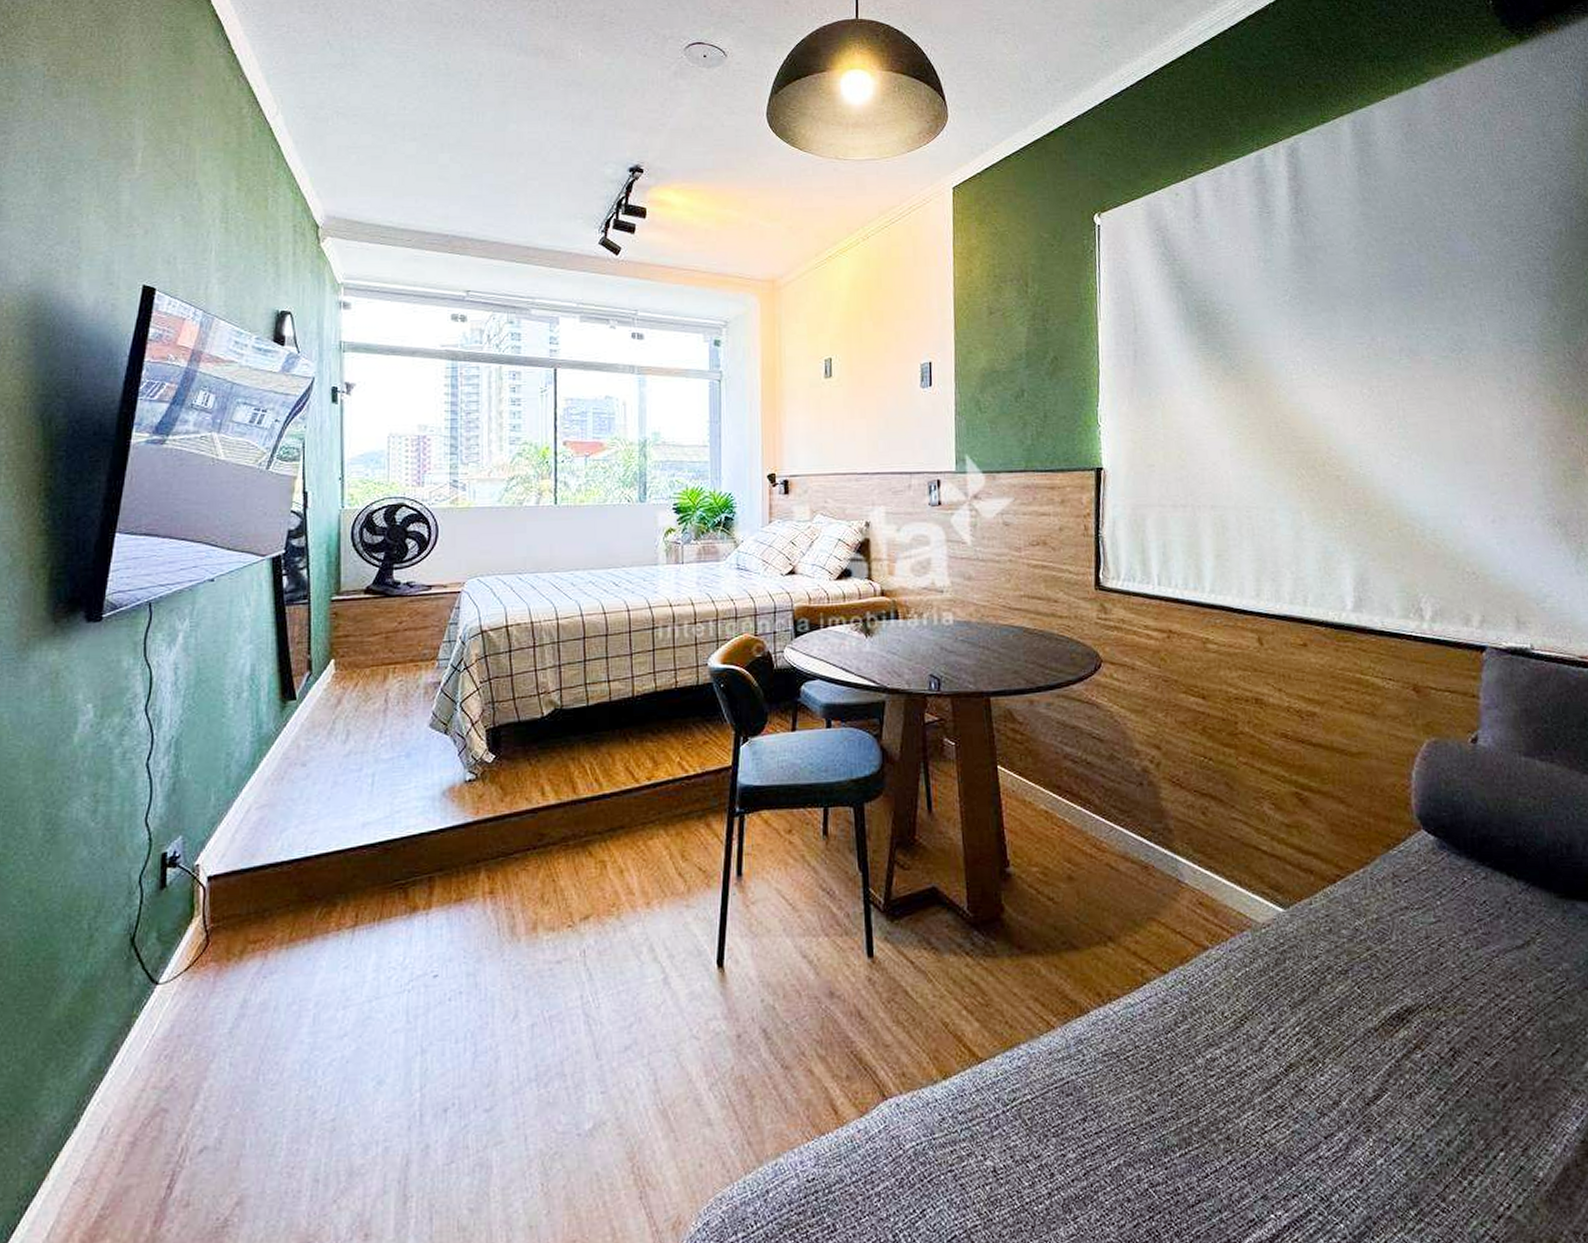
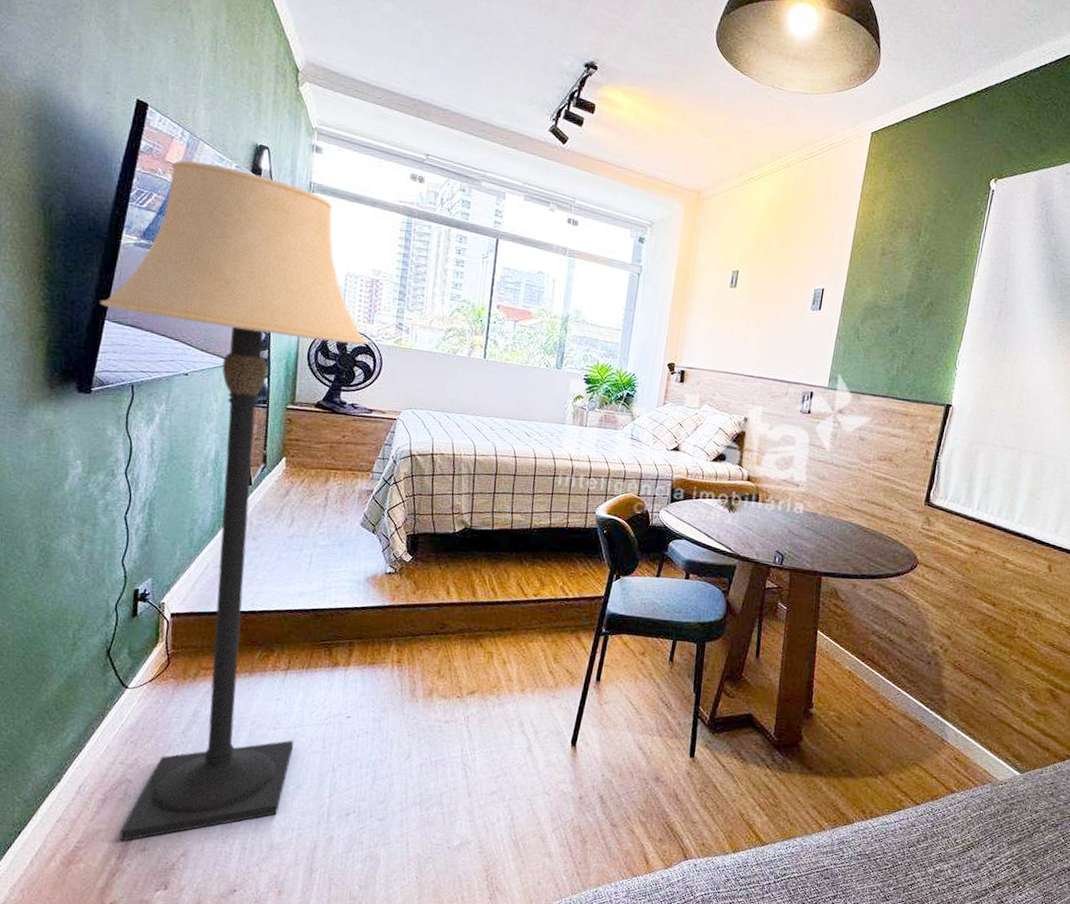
lamp: none [109,340,420,1198] -> present [100,160,368,842]

